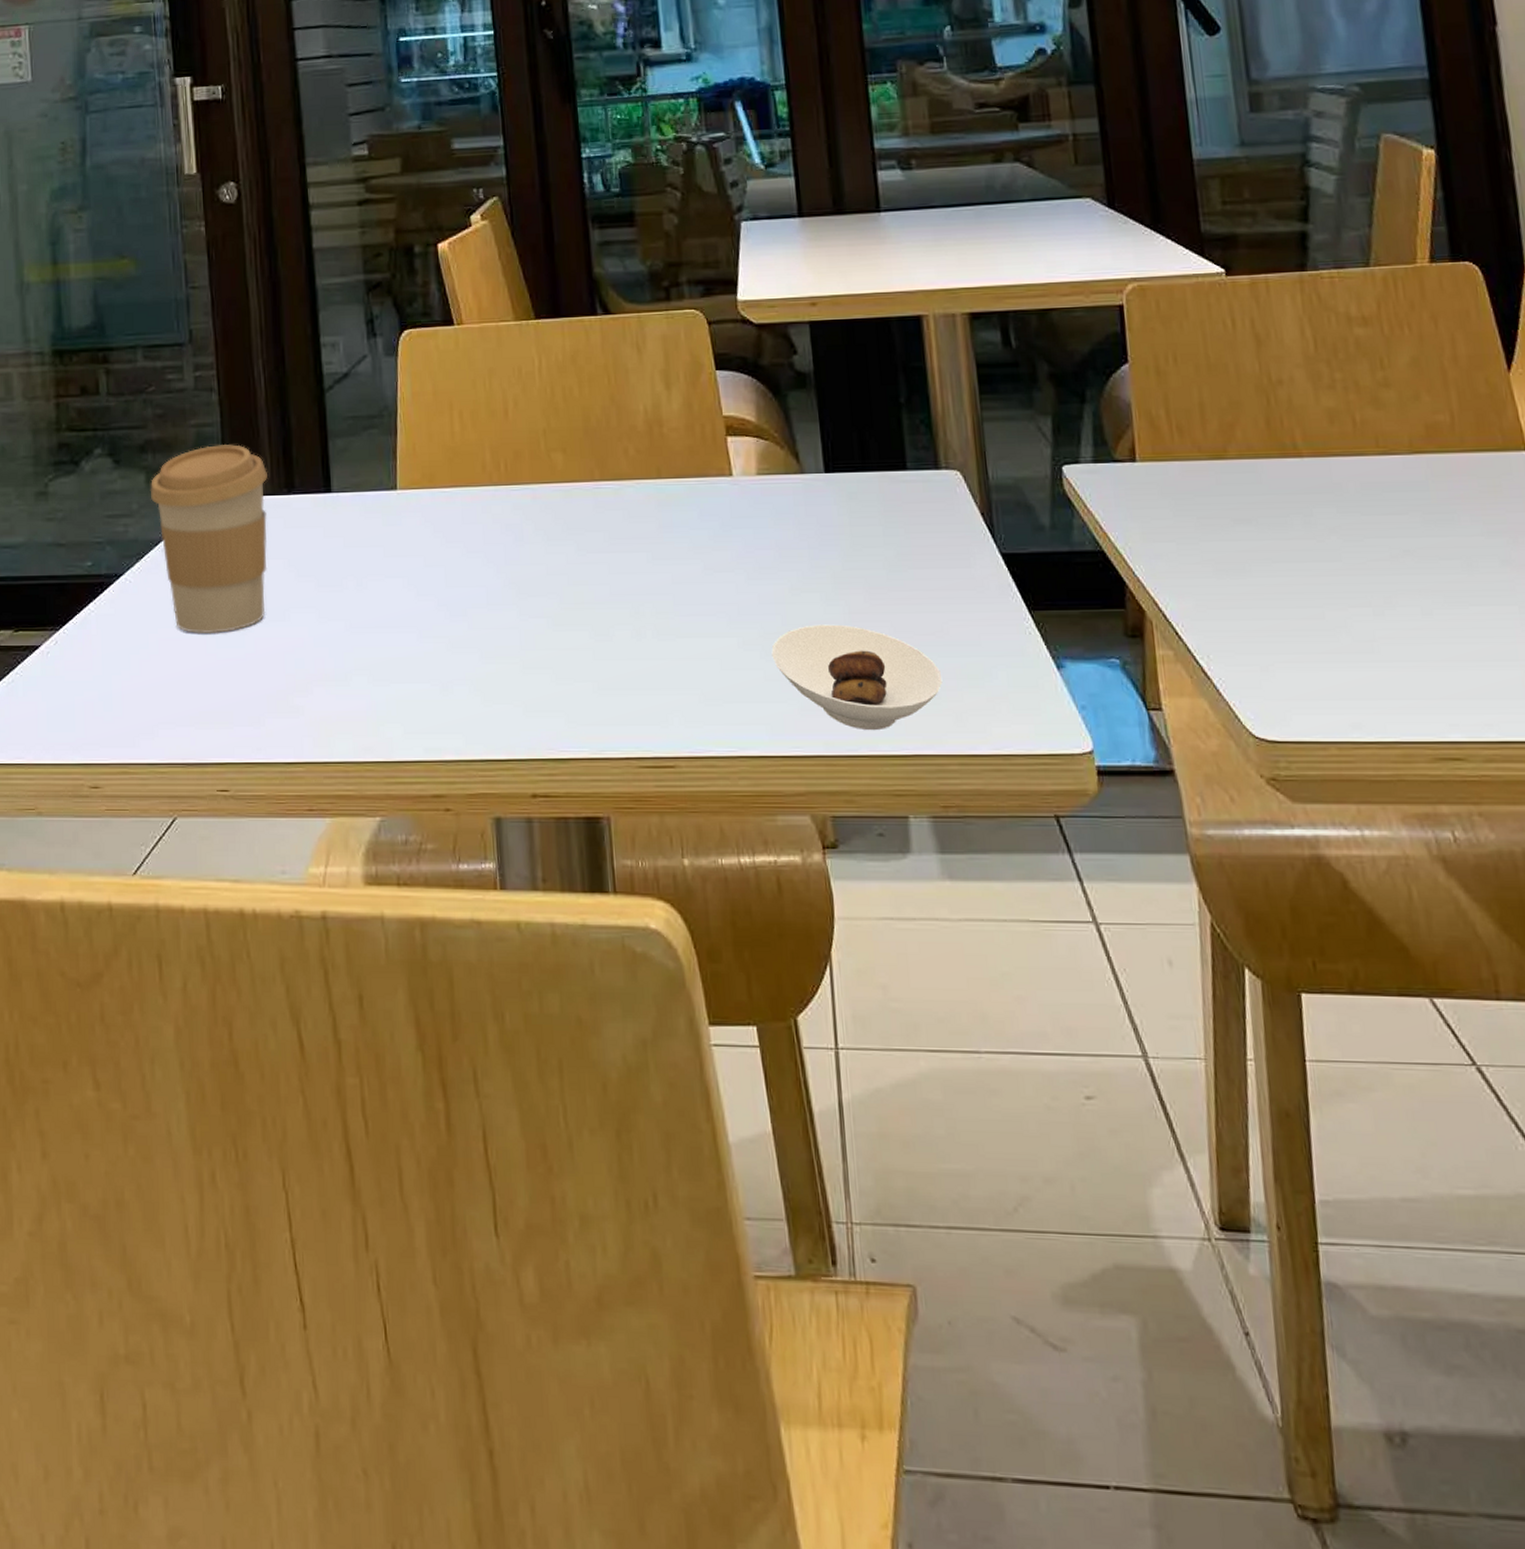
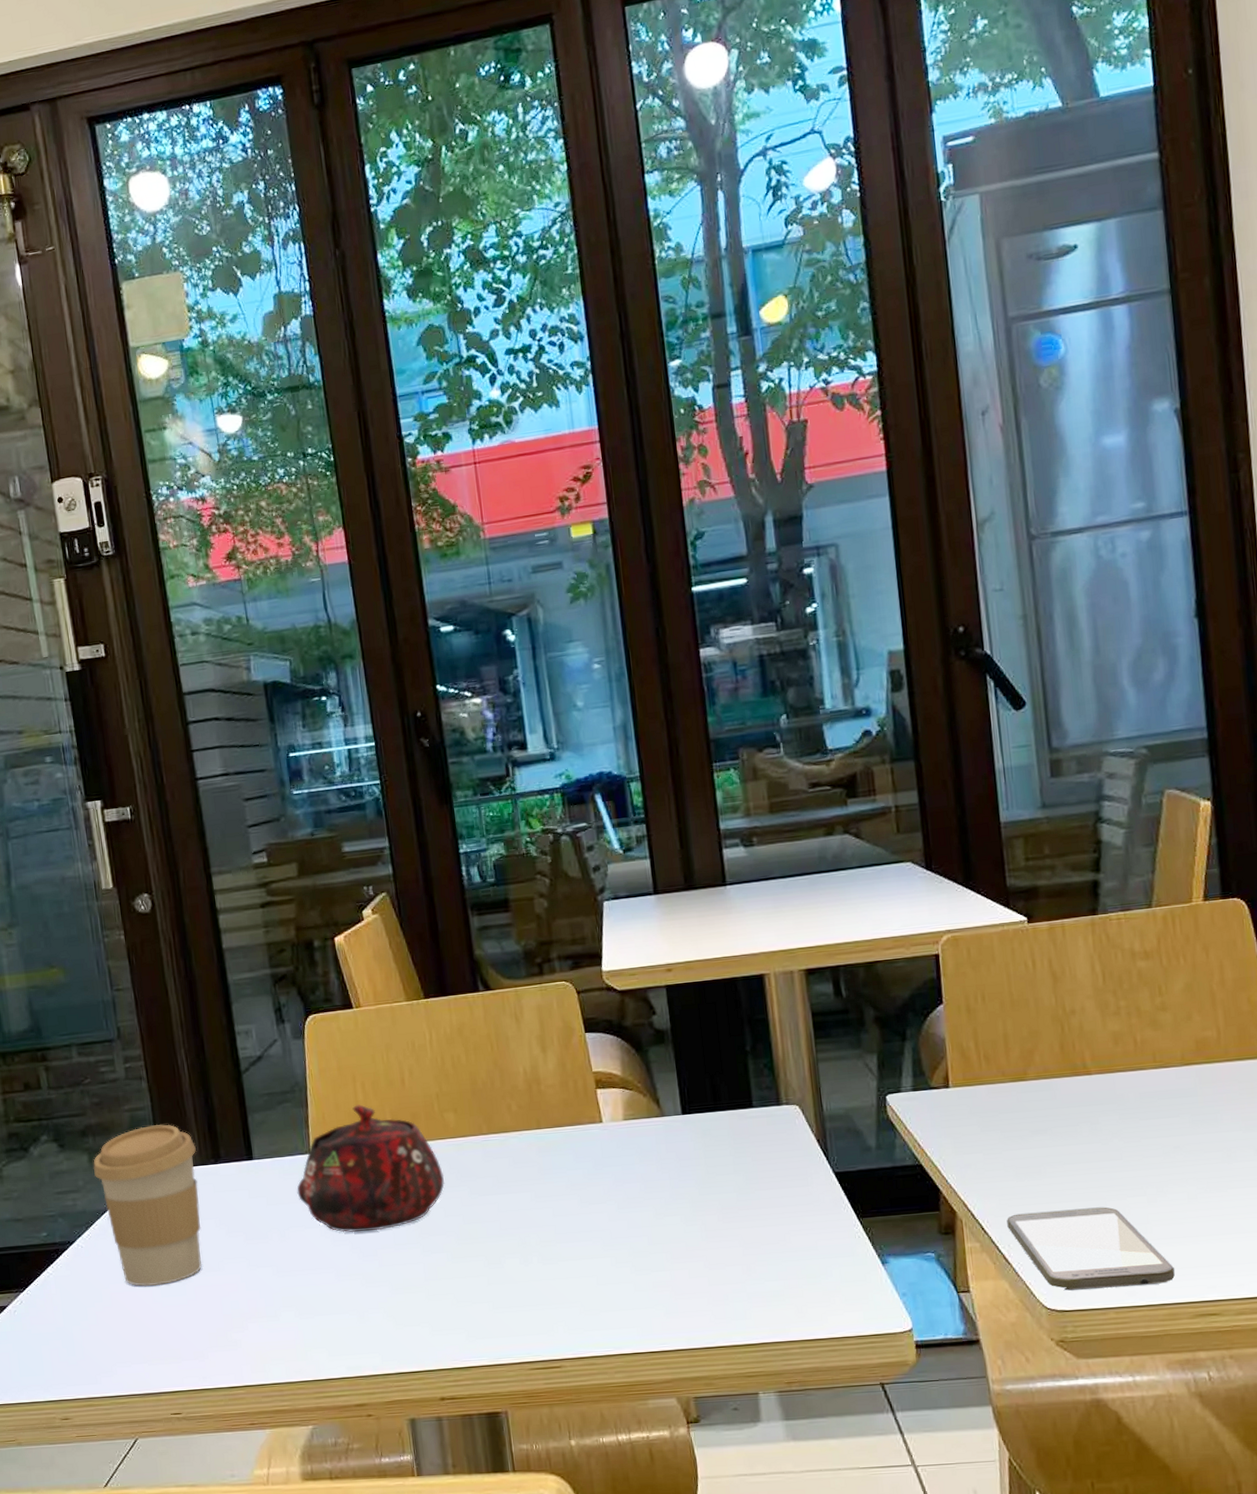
teapot: none [379,436,548,587] -> present [297,1104,444,1233]
saucer: present [771,624,943,731] -> none [640,1240,786,1326]
smartphone: none [1205,617,1409,717] -> present [1007,1207,1175,1291]

